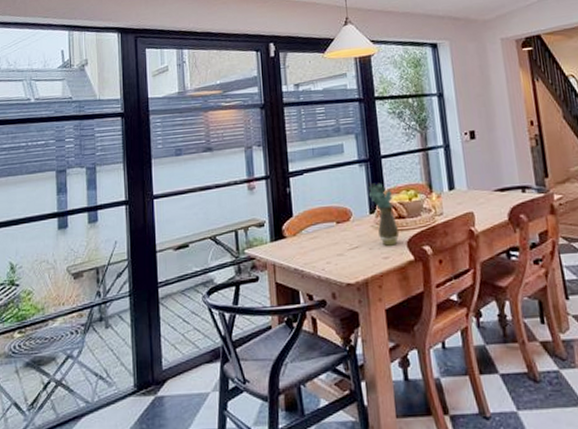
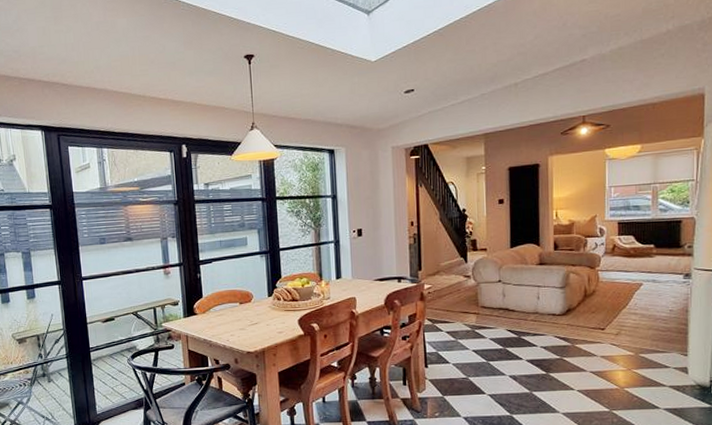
vase: present [368,182,400,246] -> none [267,270,293,323]

